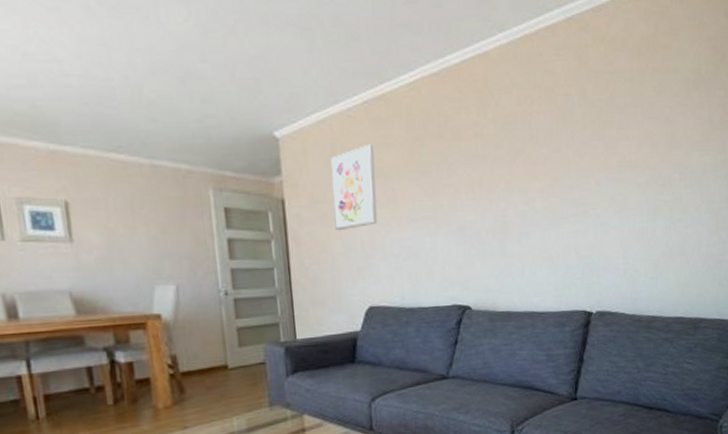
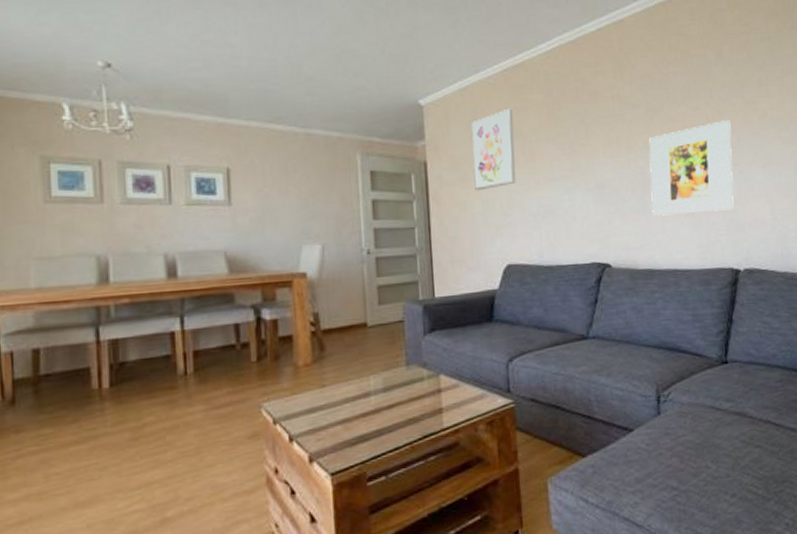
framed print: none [510,164,591,259] -> present [649,120,734,216]

